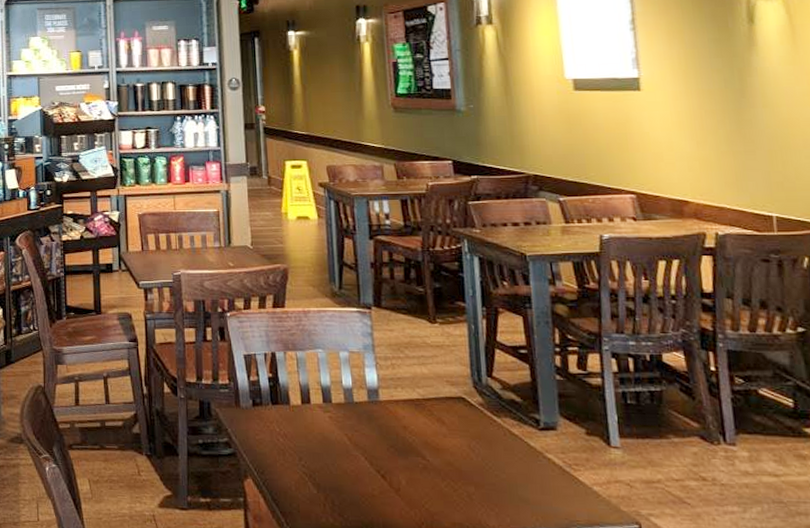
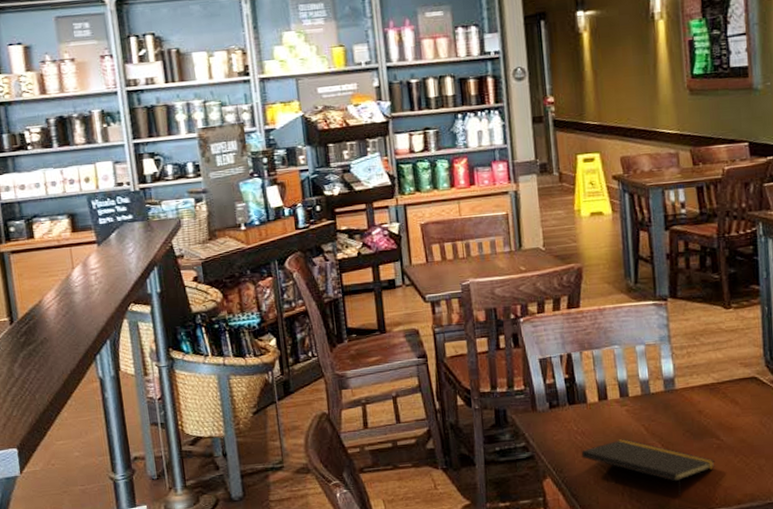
notepad: none [283,446,421,517] -> present [581,439,715,497]

